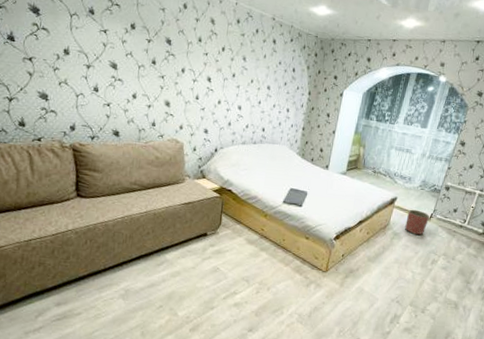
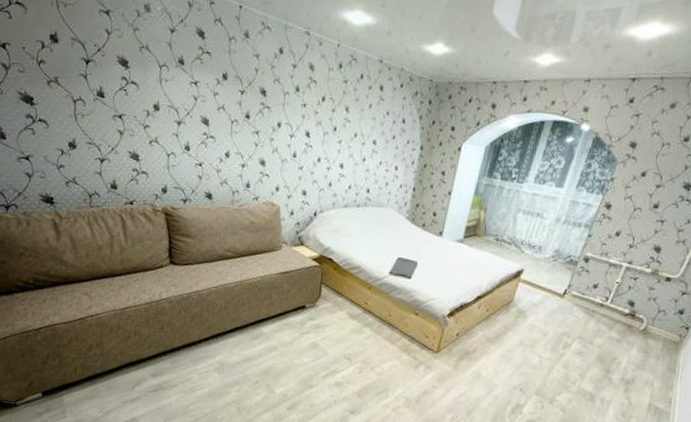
planter: present [405,209,430,235] -> none [532,283,564,314]

